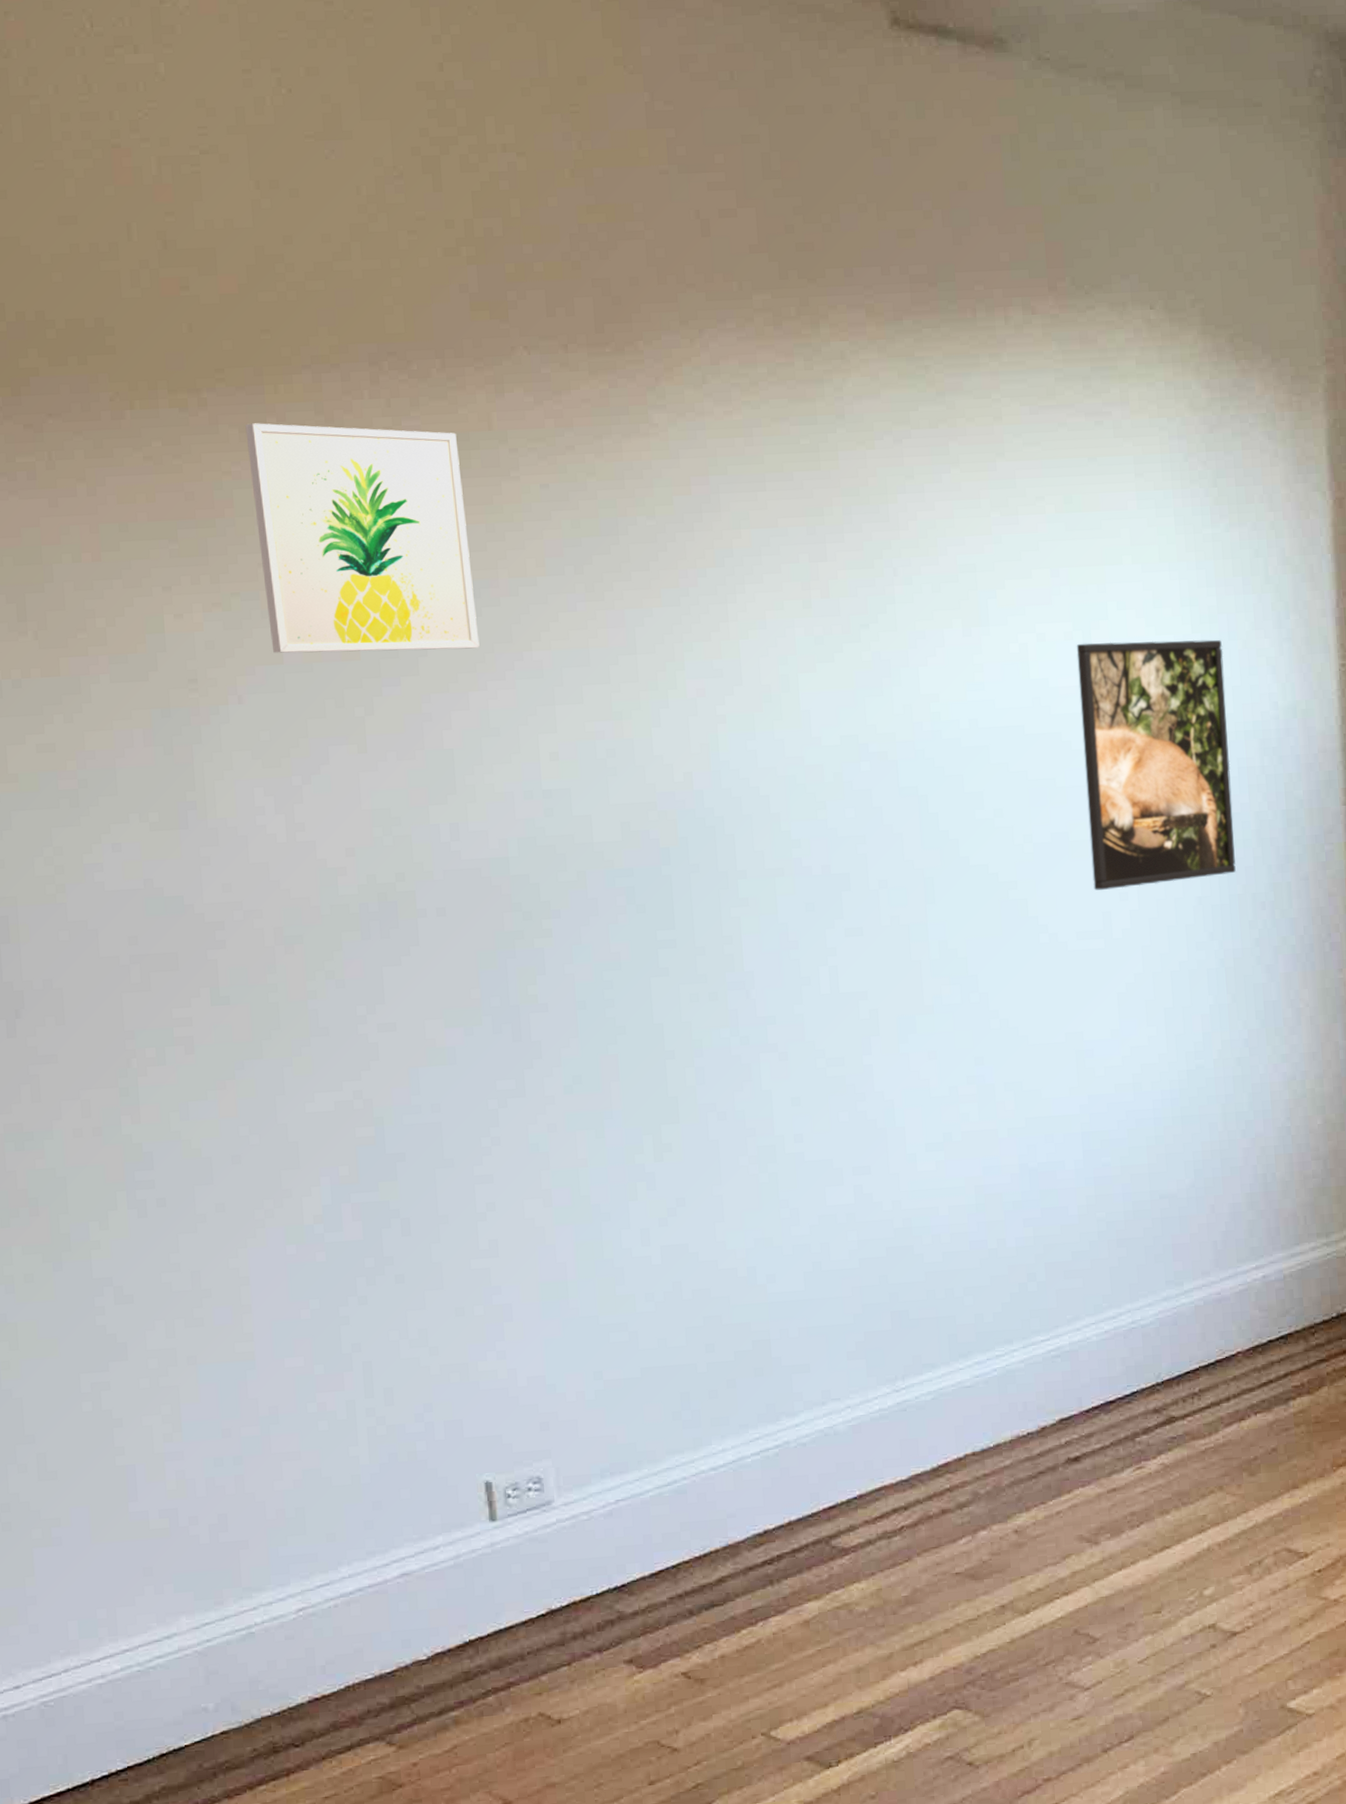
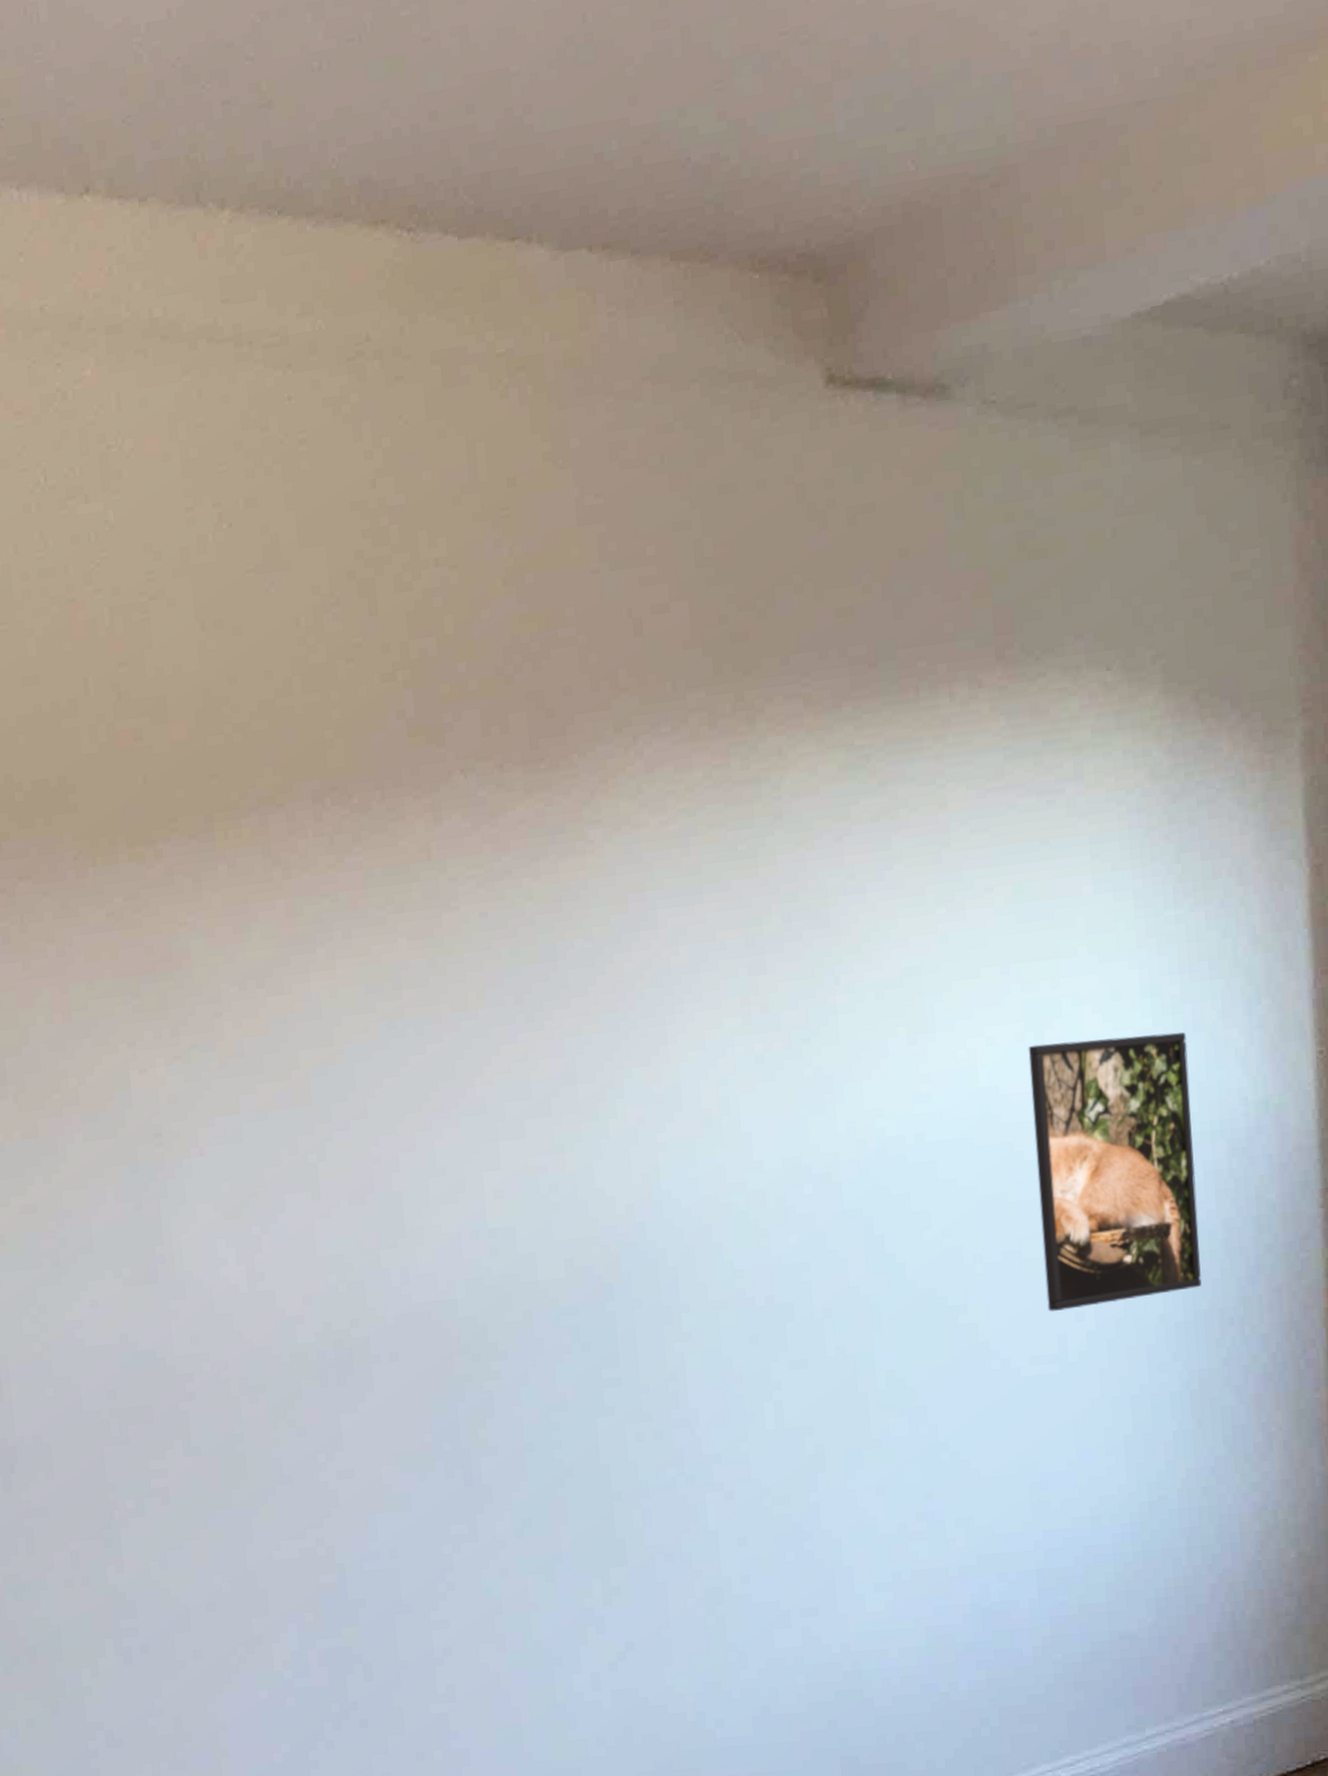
wall art: present [245,423,480,653] -> none [198,866,424,1104]

